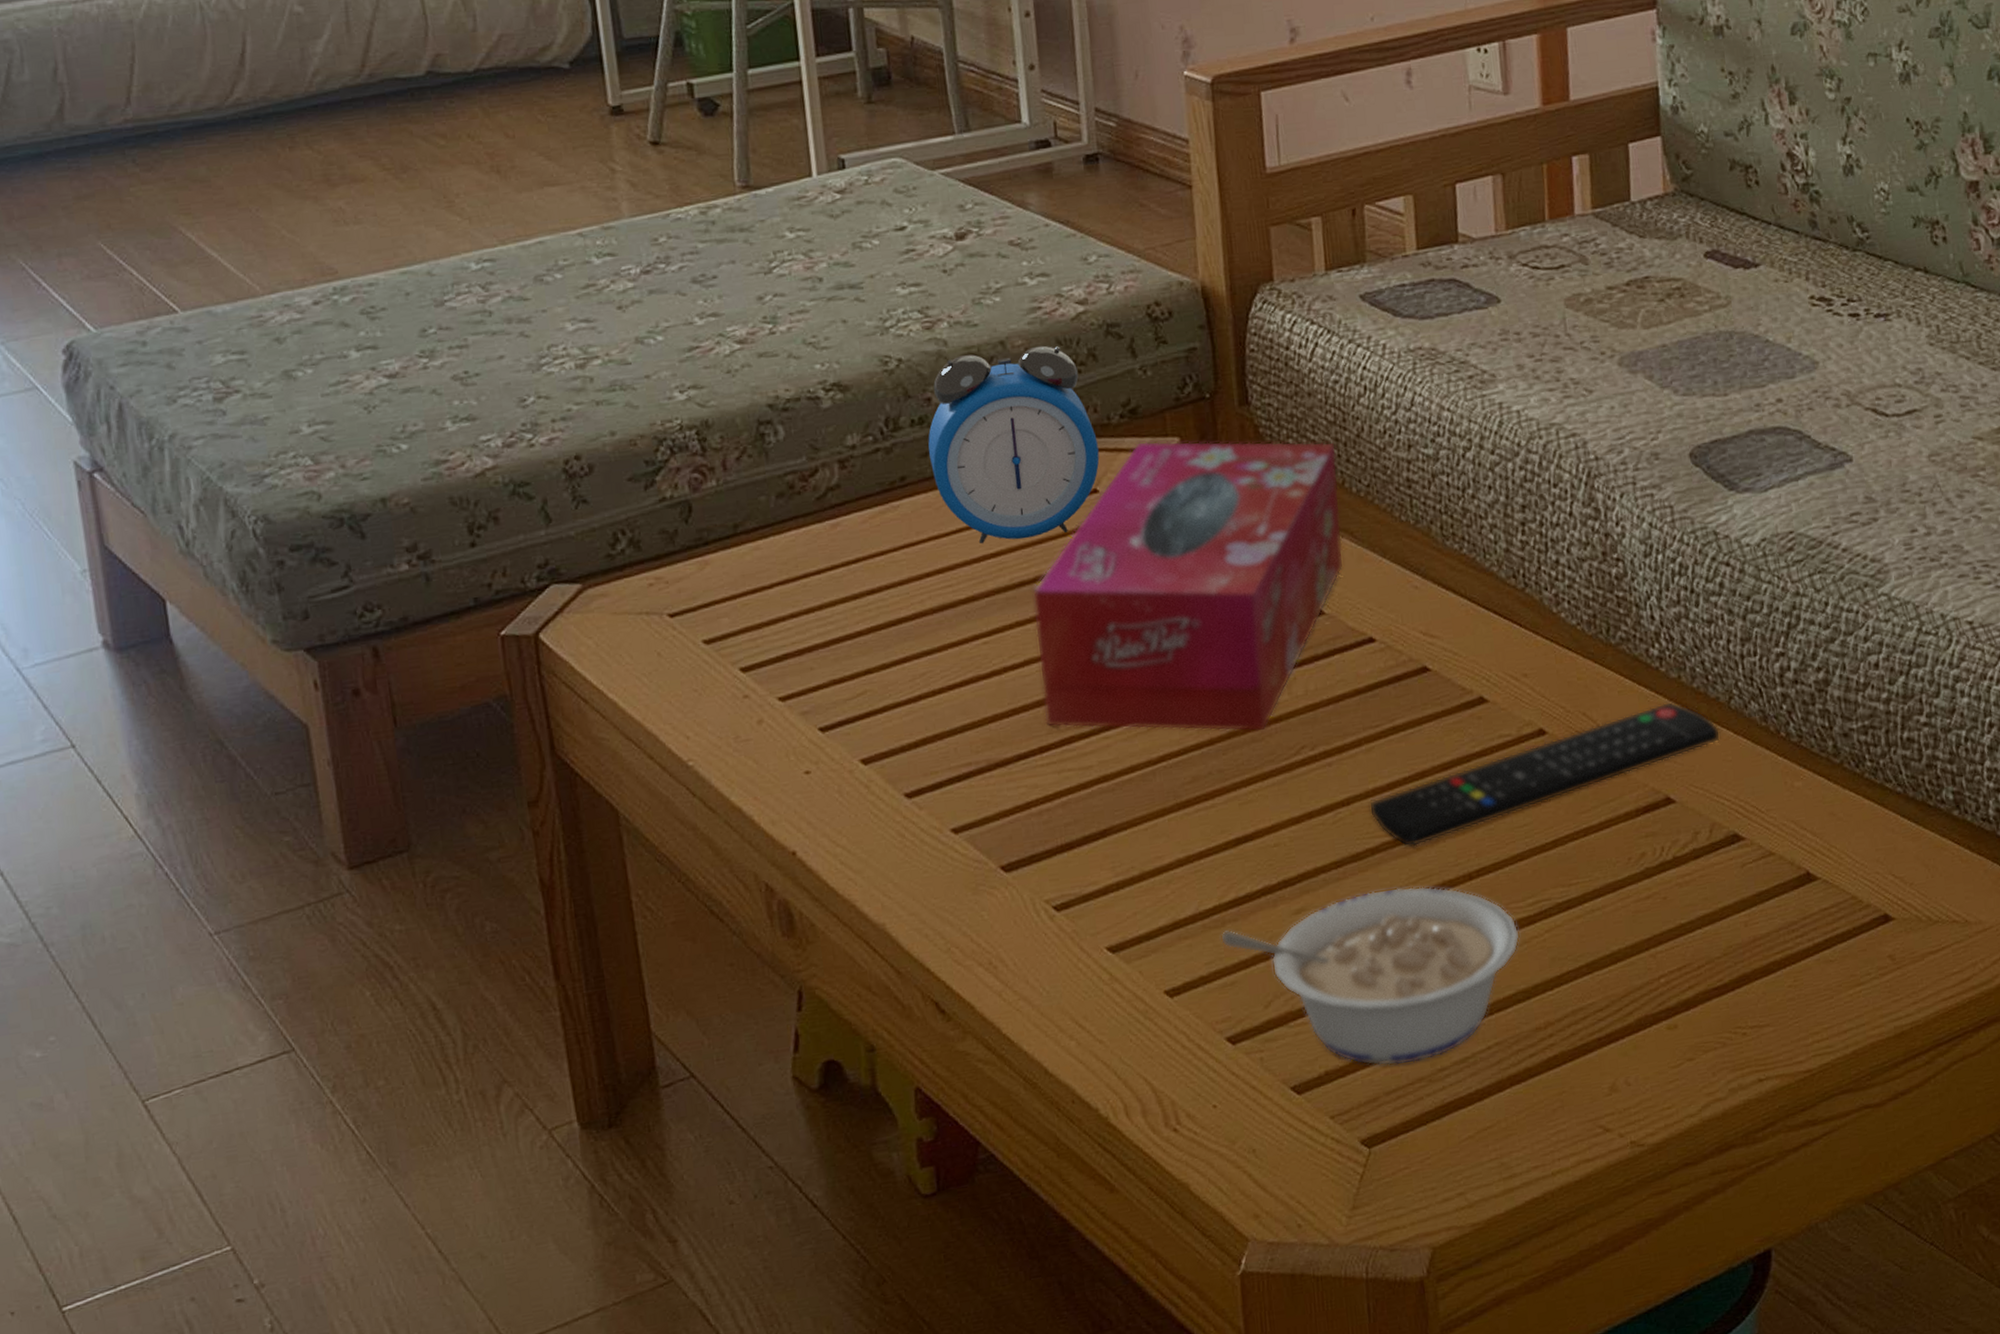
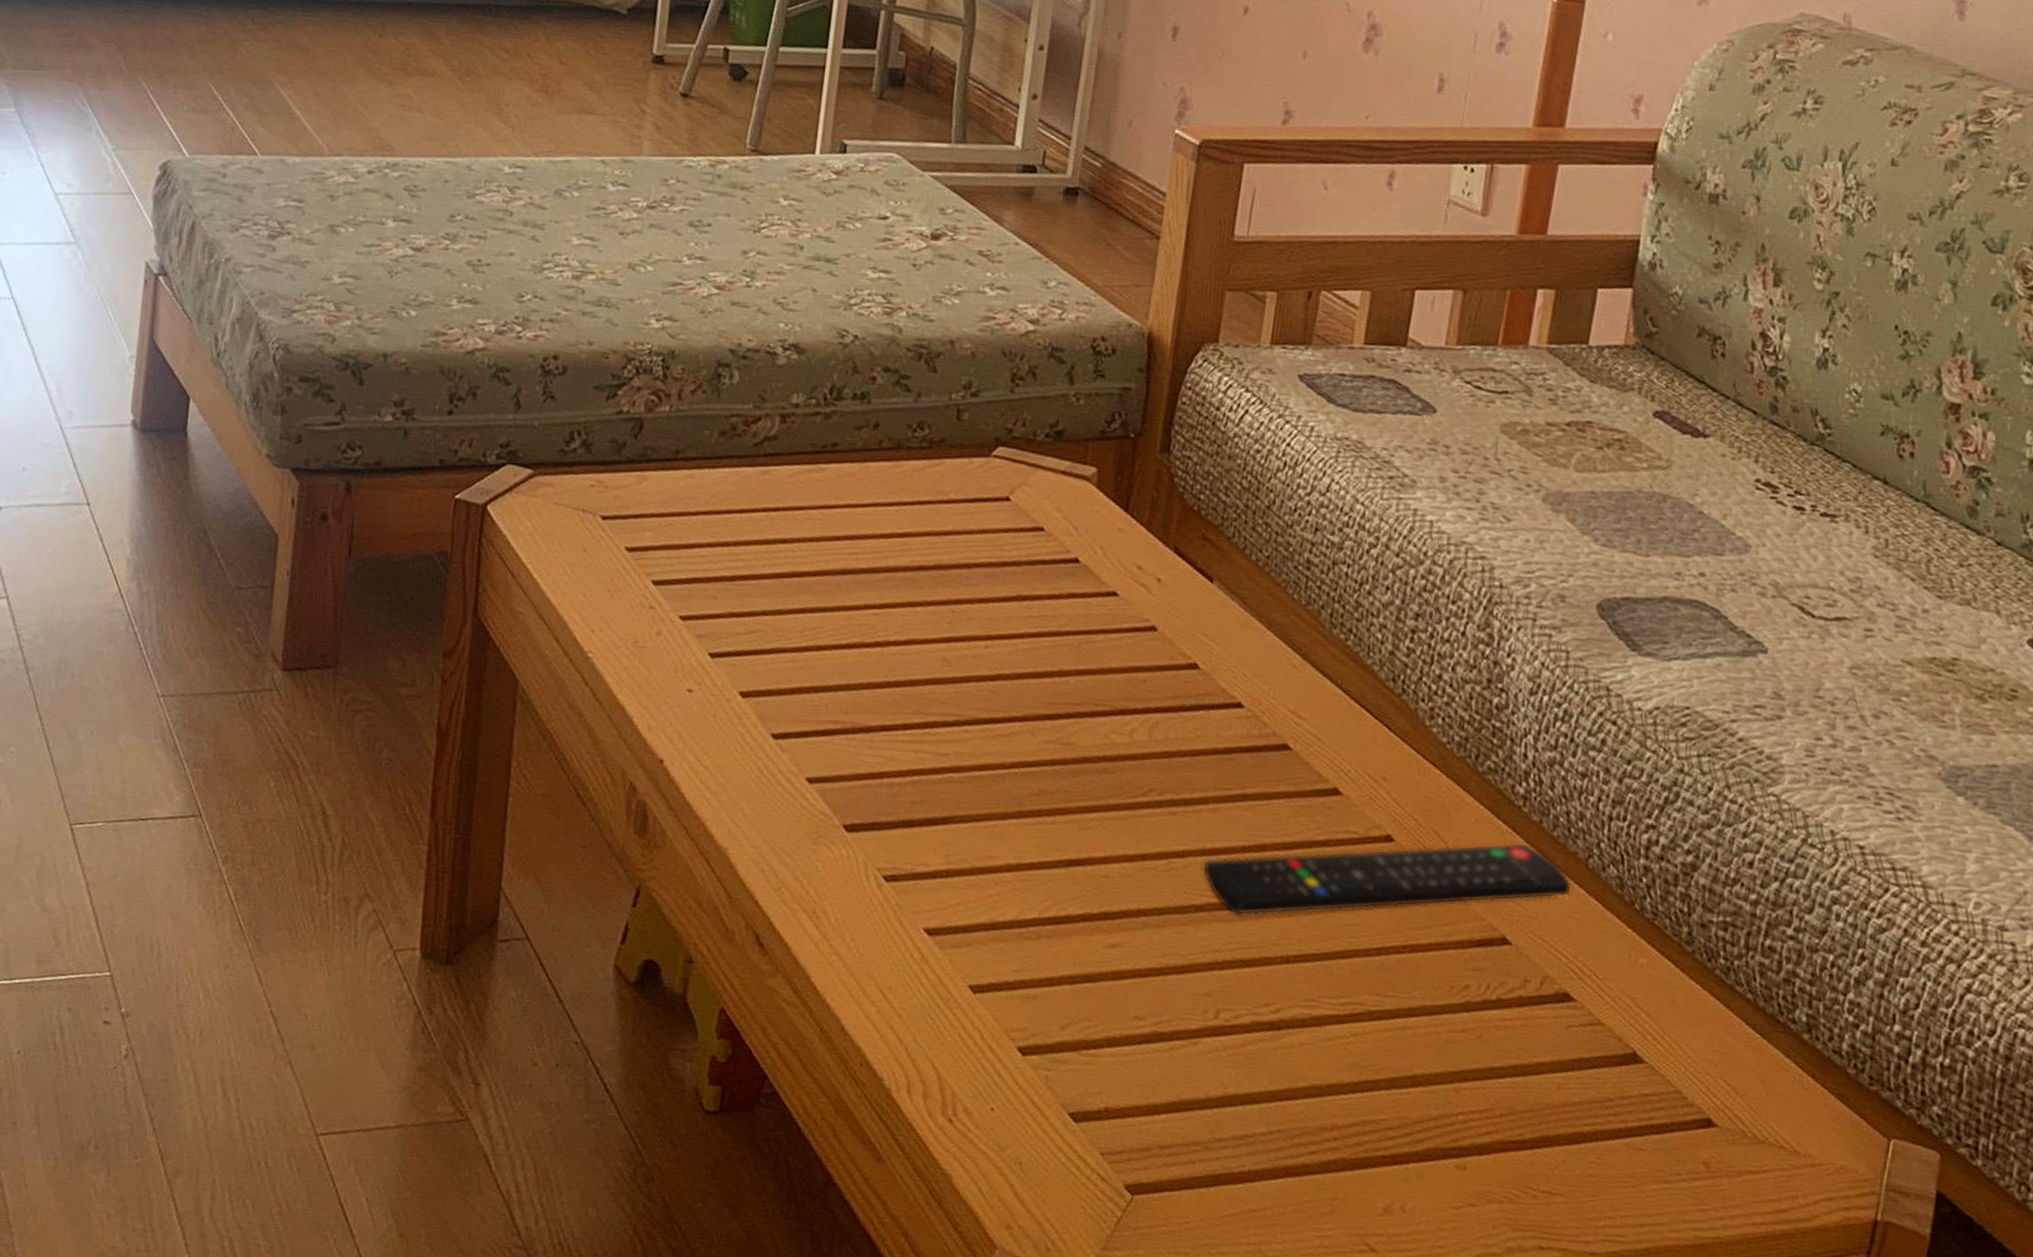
alarm clock: present [928,345,1100,544] -> none [862,345,1020,531]
tissue box: present [1032,440,1344,732] -> none [914,463,1245,765]
legume: present [1220,886,1521,1066] -> none [1032,943,1326,1127]

